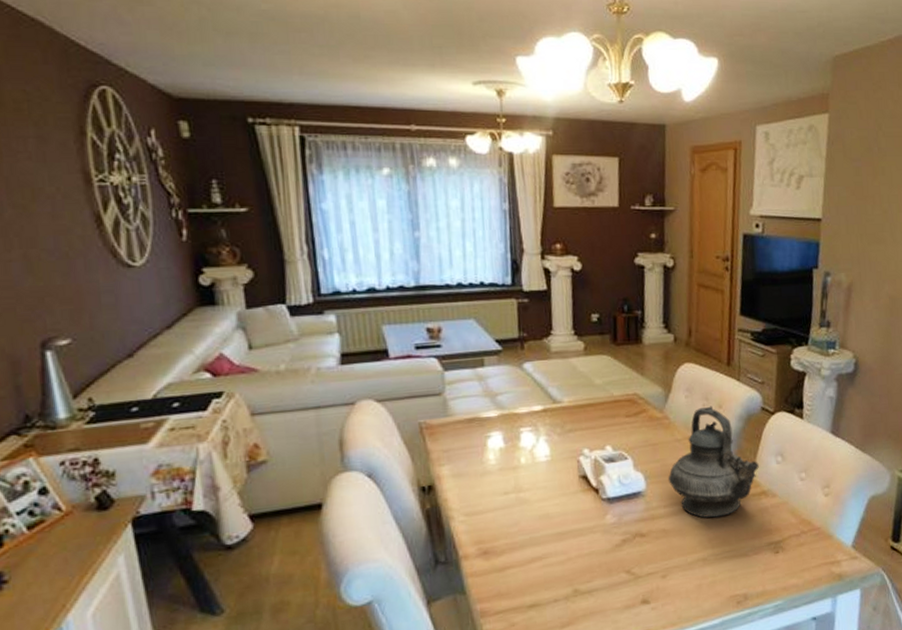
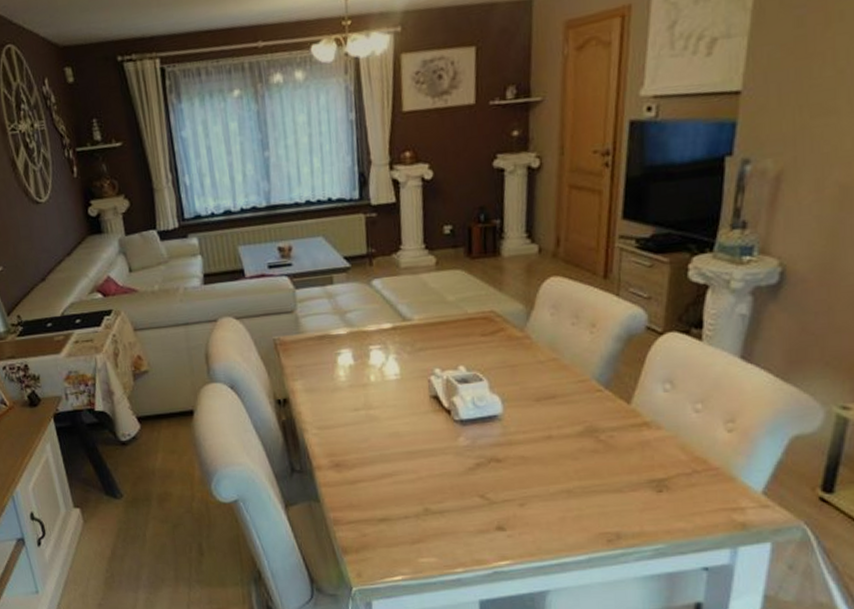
teapot: present [668,406,759,518] -> none [528,324,641,448]

